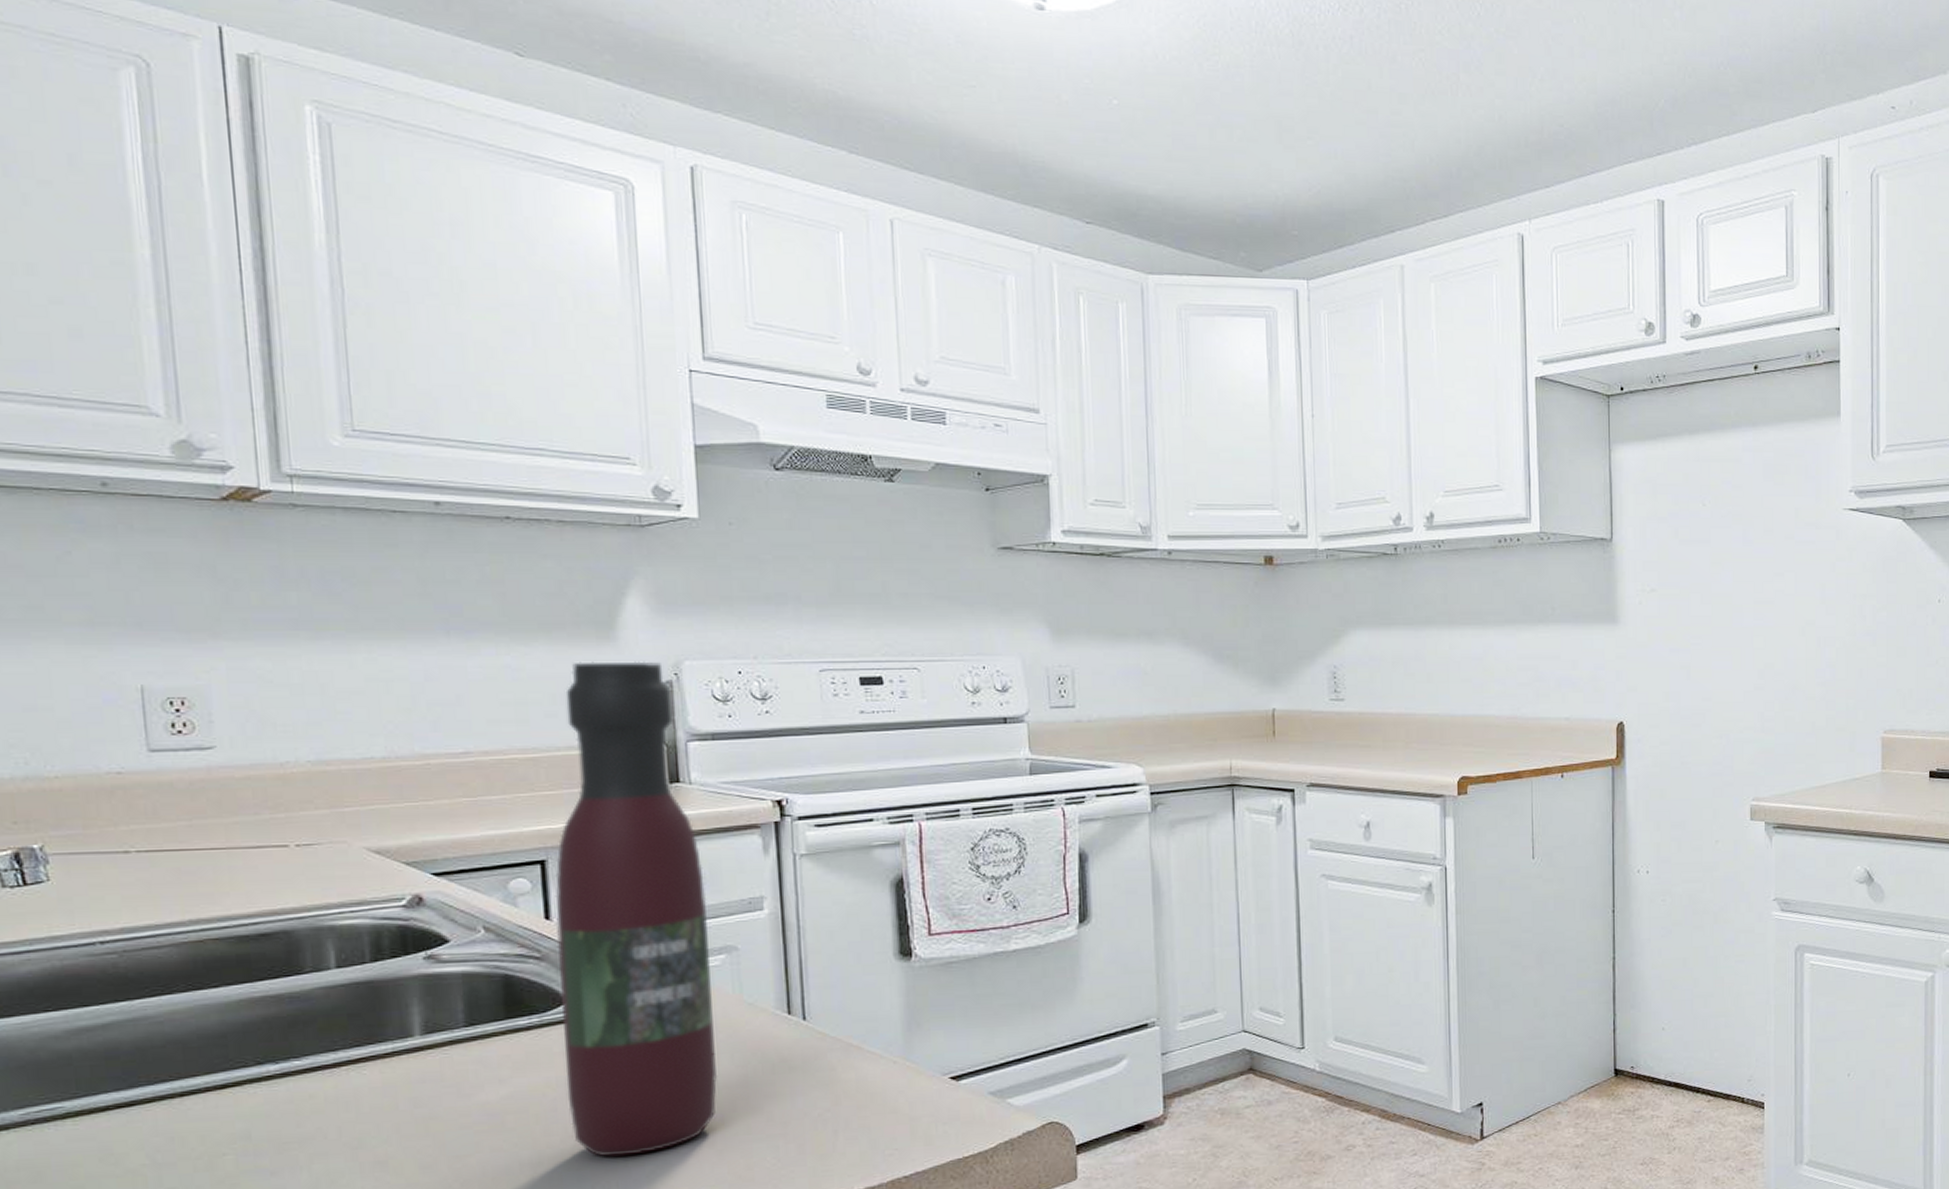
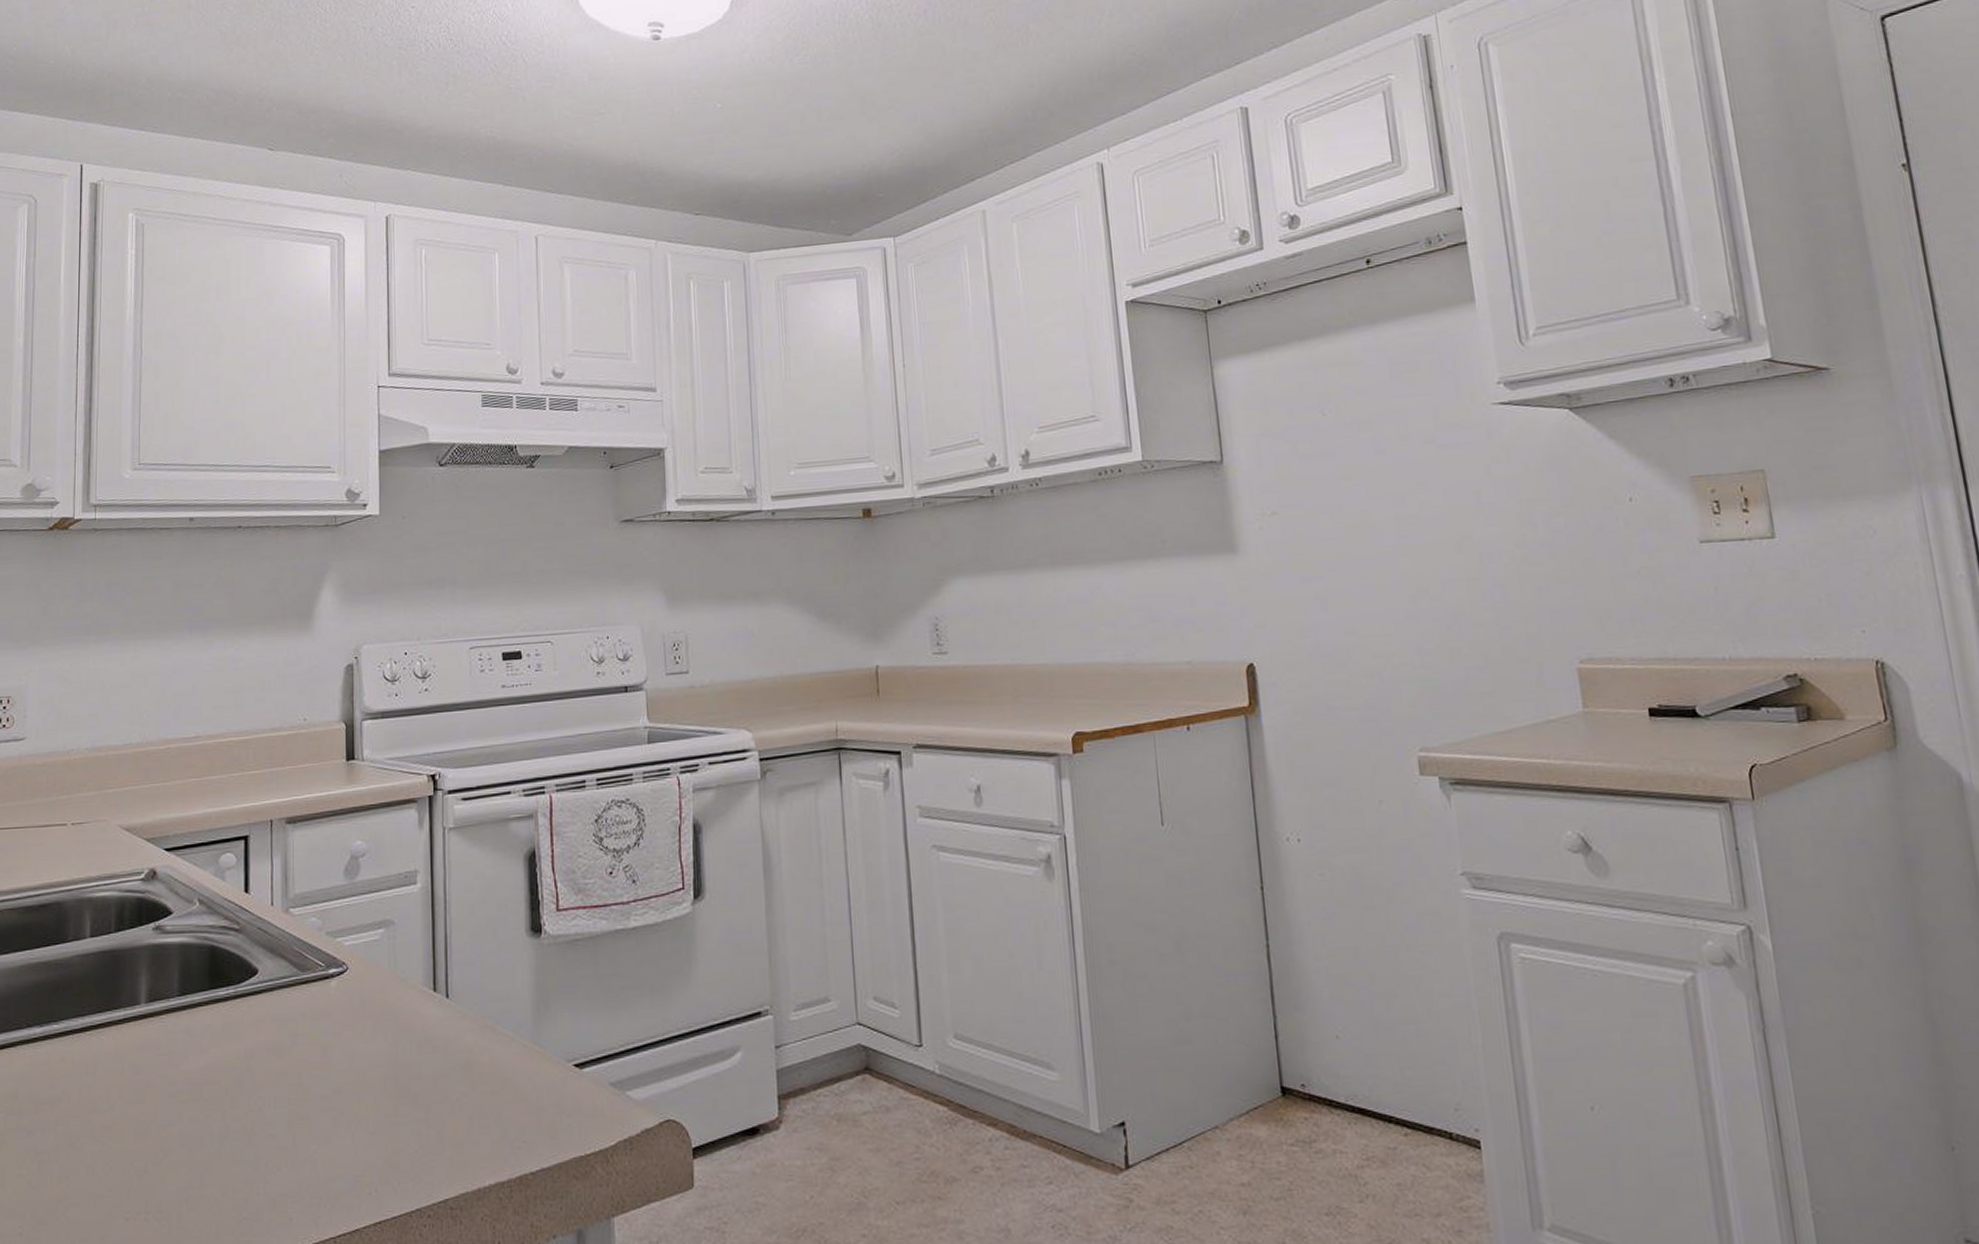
wine bottle: present [555,661,718,1157] -> none [252,647,373,1134]

